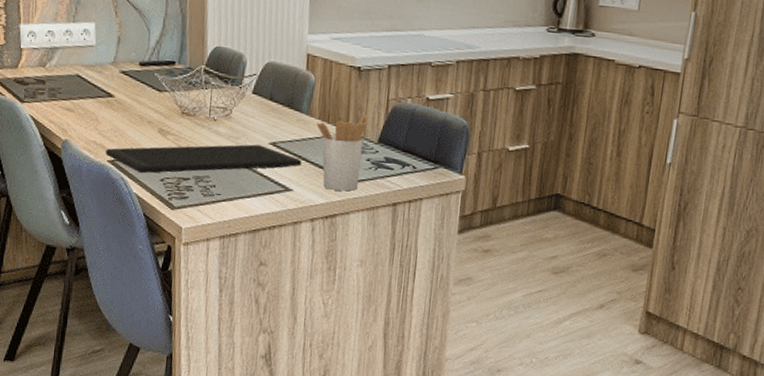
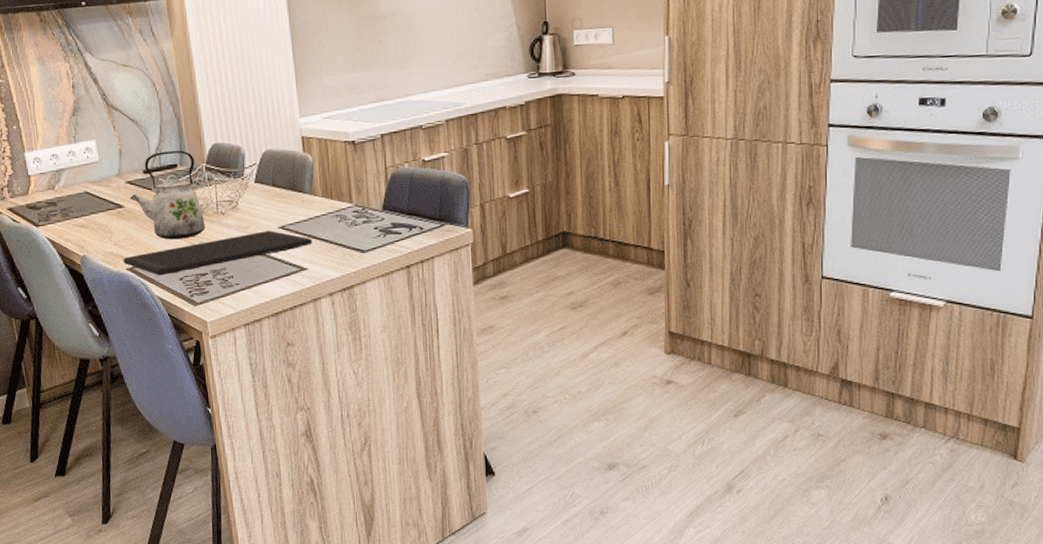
kettle: none [121,46,195,140] -> present [129,150,205,240]
utensil holder: present [316,114,368,191] -> none [321,185,370,263]

